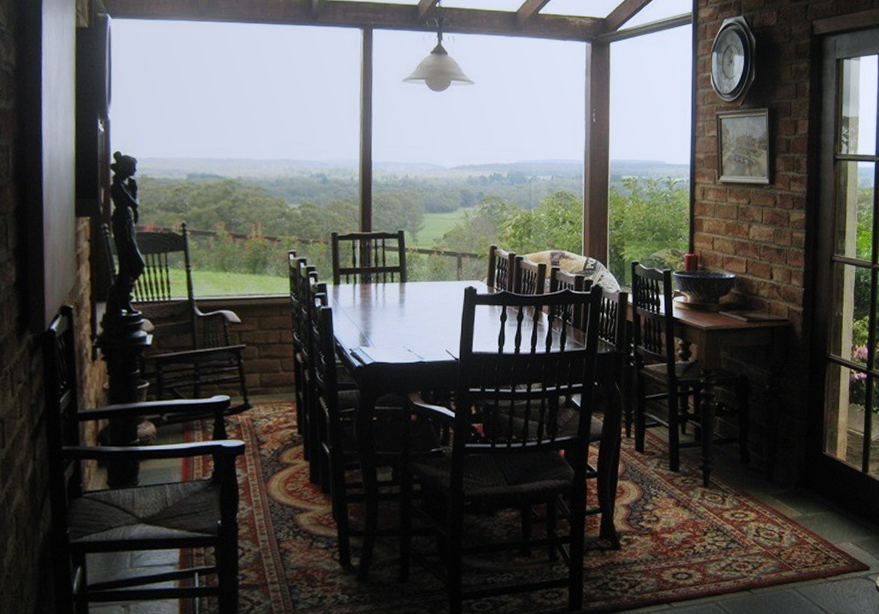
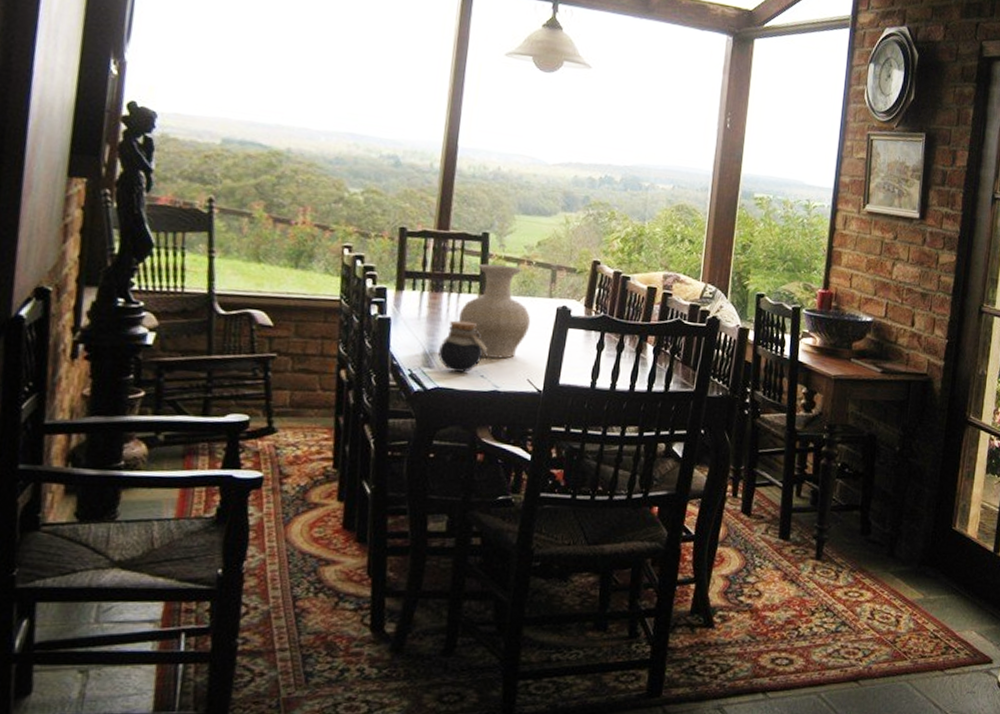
jar: none [372,306,413,348] -> present [438,320,489,373]
vase: none [385,257,444,335] -> present [458,263,531,359]

